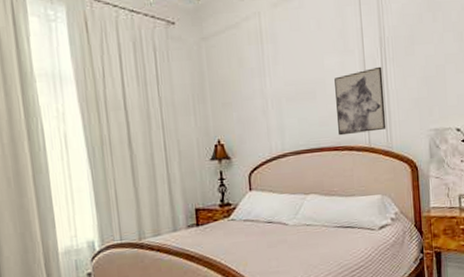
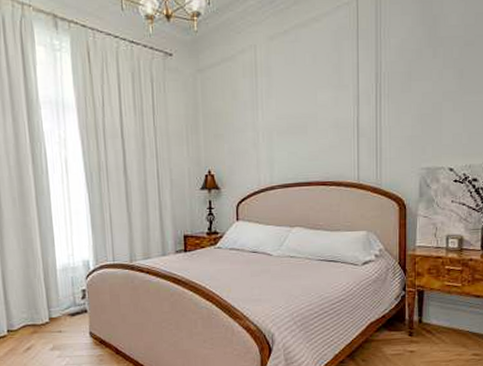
wall art: present [334,66,387,136] -> none [326,102,377,171]

